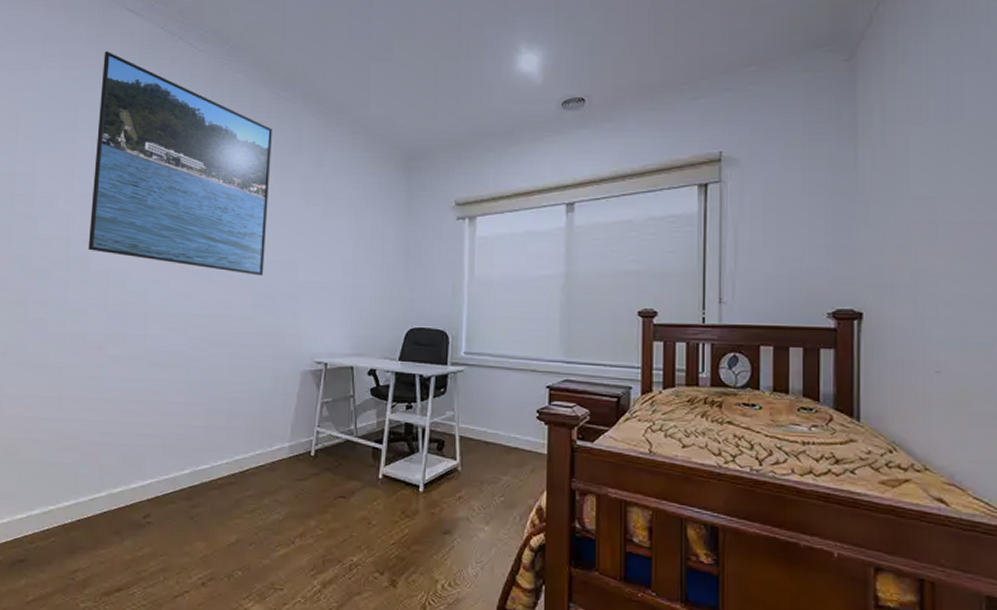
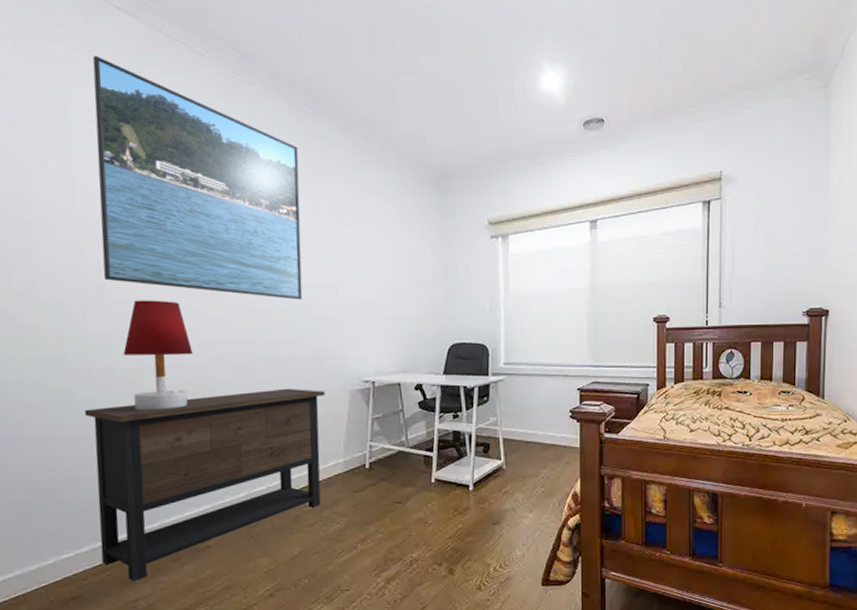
dresser: none [50,364,277,552] -> present [84,388,325,582]
table lamp: none [95,270,157,378] -> present [123,300,193,411]

